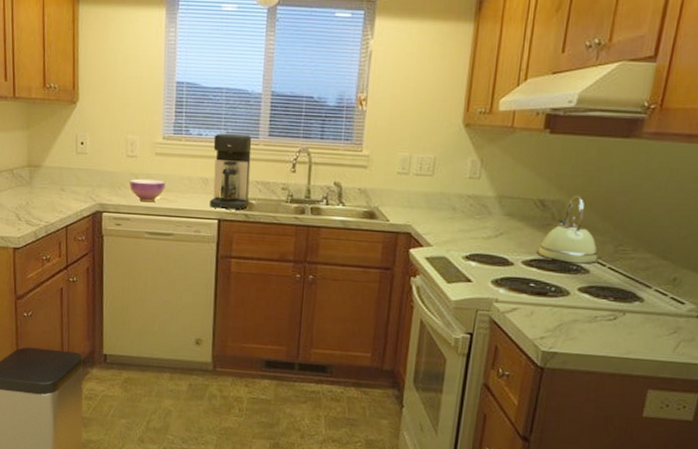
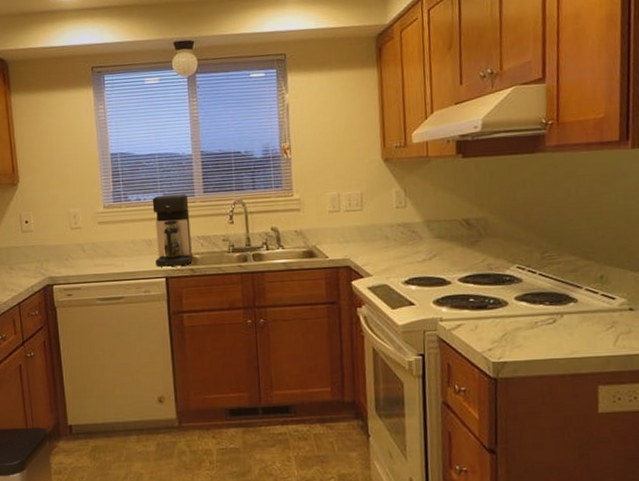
bowl: present [128,178,166,203] -> none [75,246,111,270]
kettle: present [537,195,599,264] -> none [471,210,528,275]

